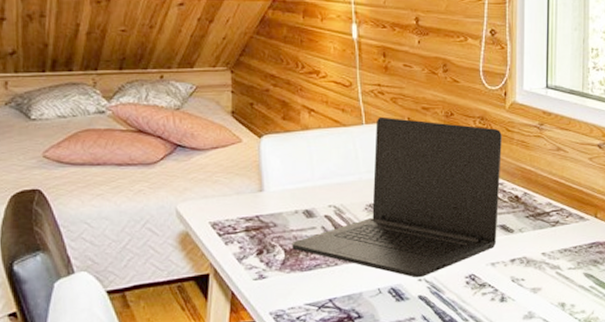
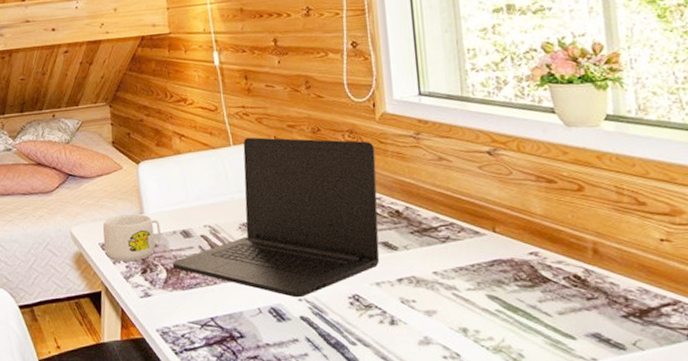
mug: none [214,192,281,241] -> present [102,214,161,261]

